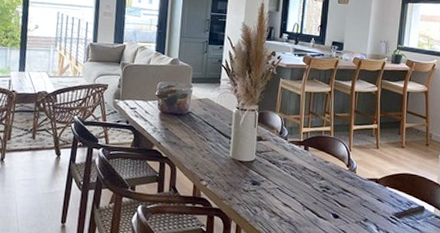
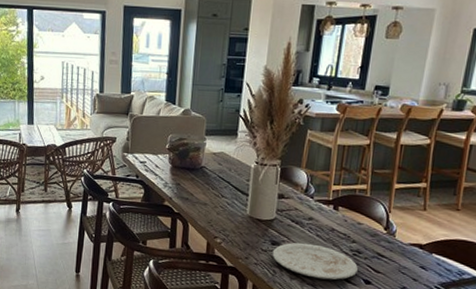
plate: none [253,181,328,216] -> present [272,242,359,280]

